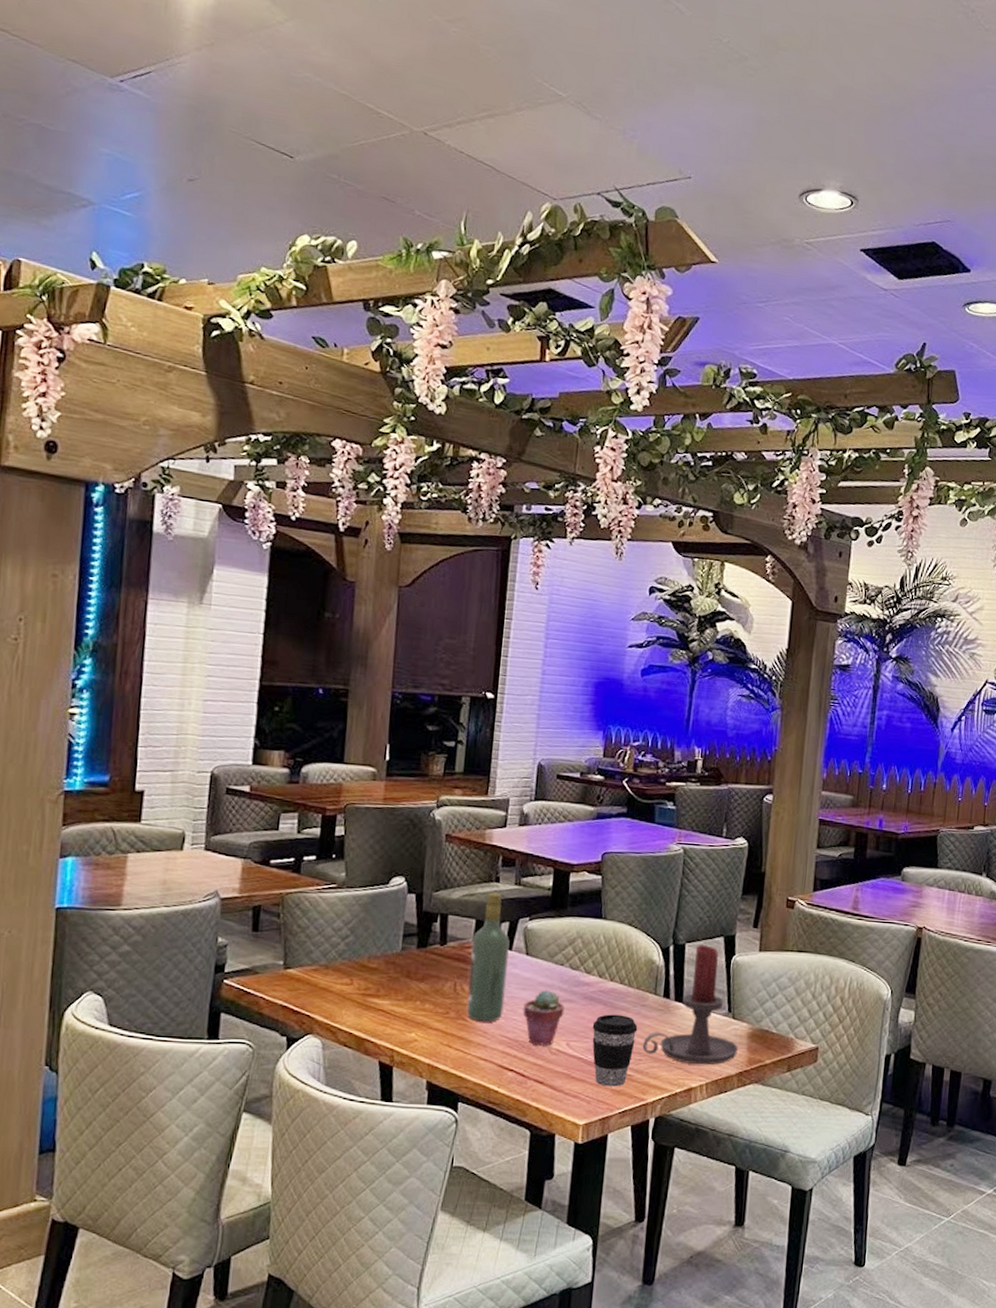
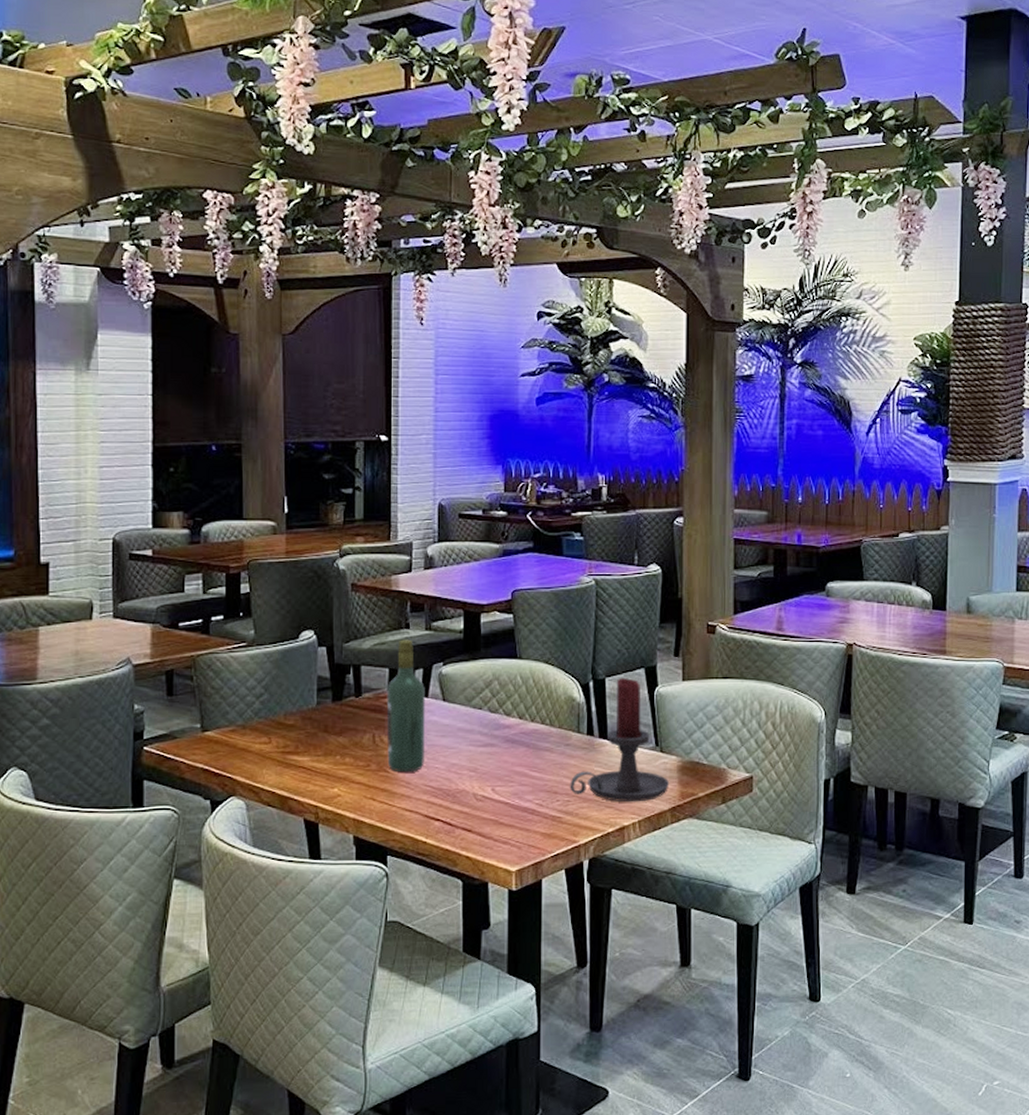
potted succulent: present [522,989,565,1047] -> none [444,735,486,794]
coffee cup: present [592,1014,638,1087] -> none [516,756,563,830]

